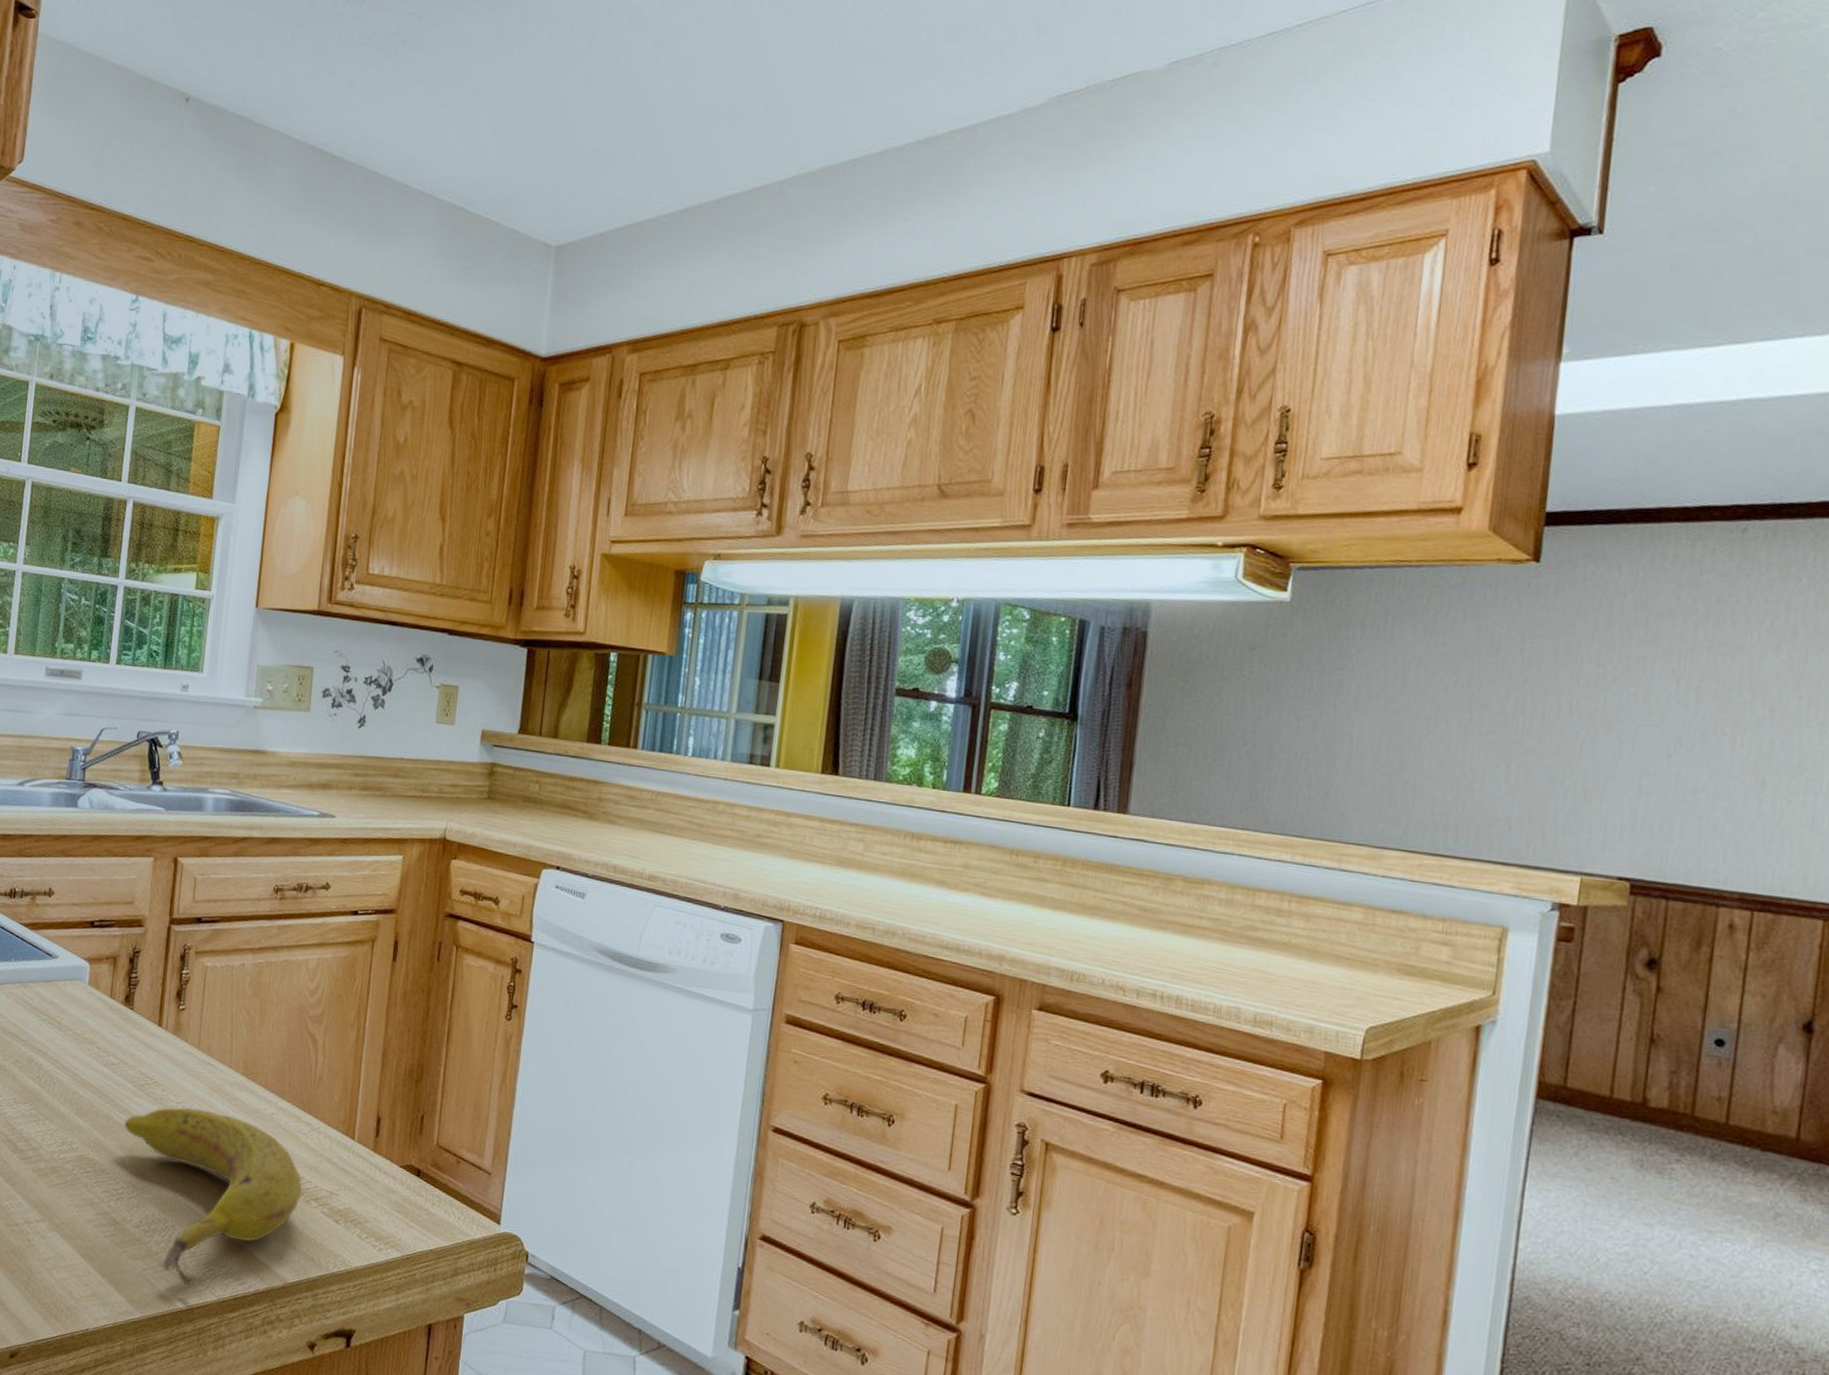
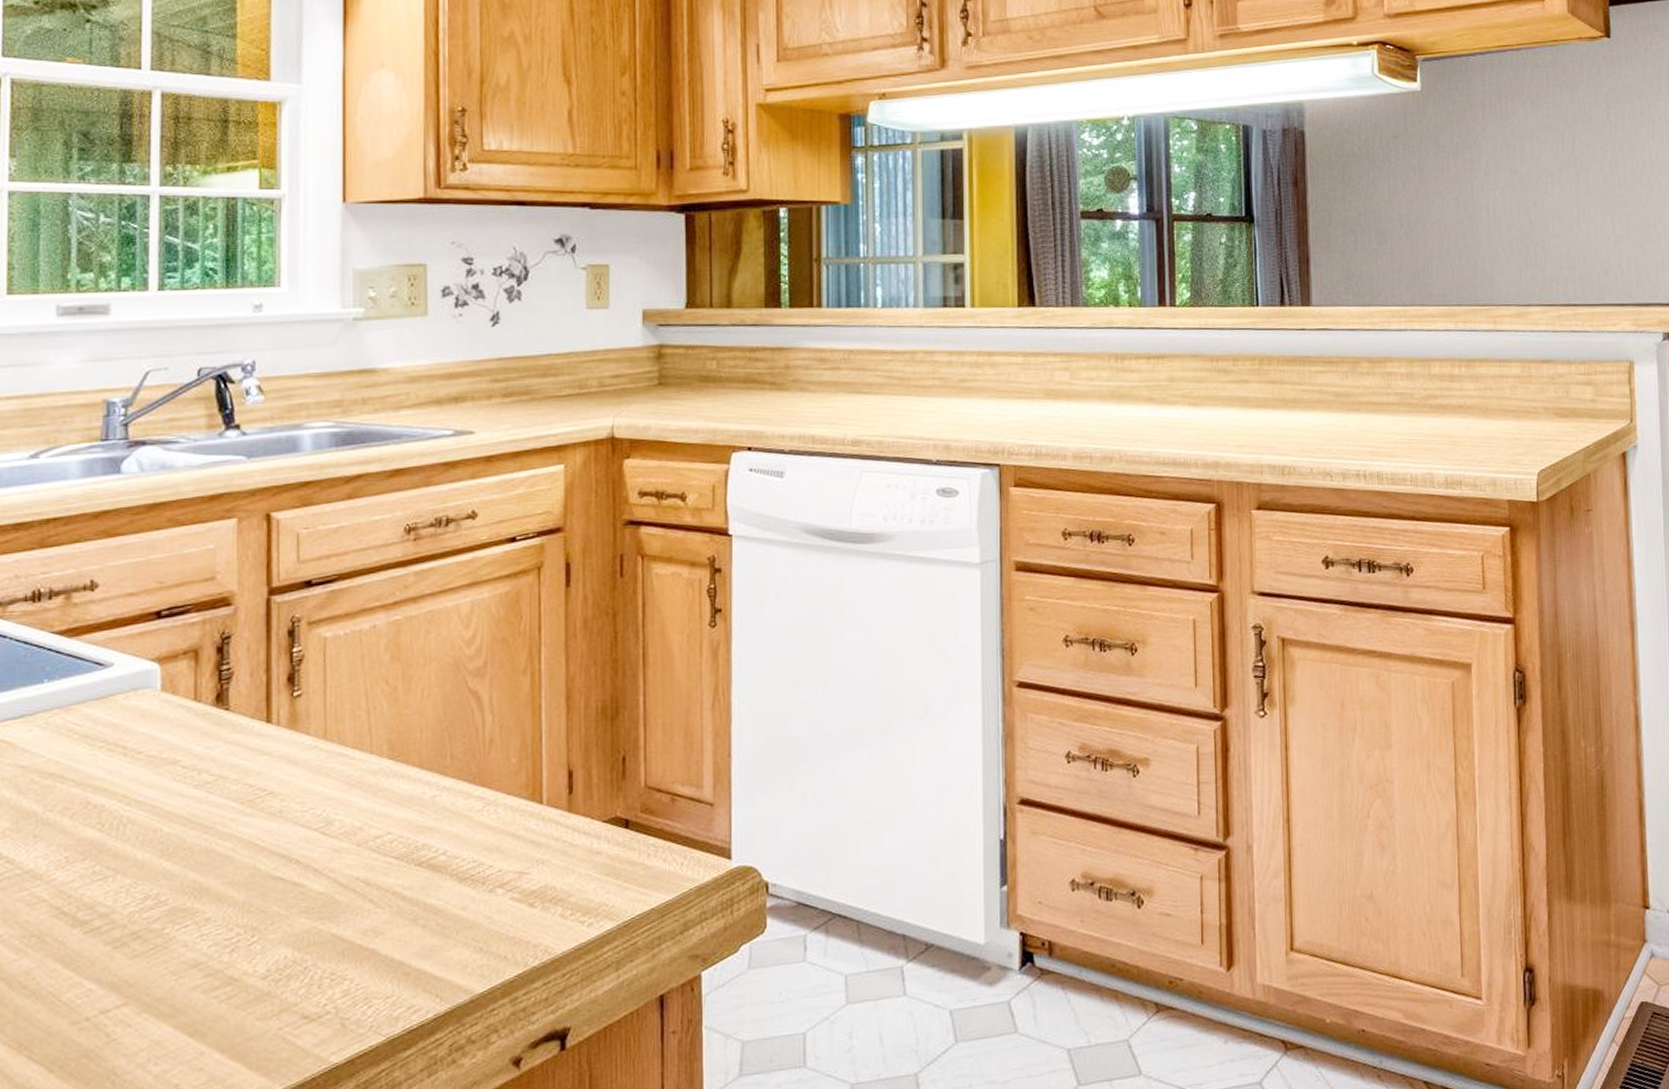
fruit: present [124,1107,303,1286] -> none [232,810,483,1033]

